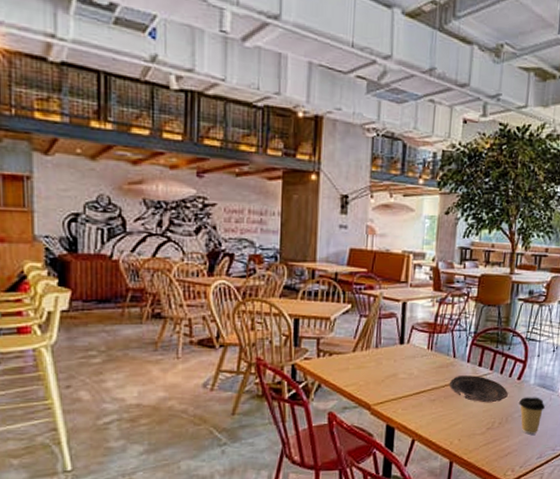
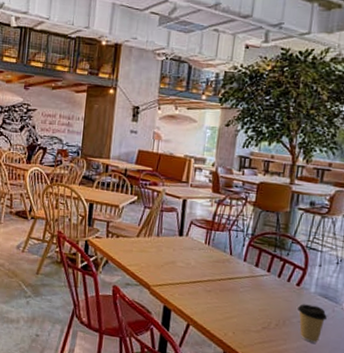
bowl: present [449,375,508,403] -> none [224,272,286,304]

